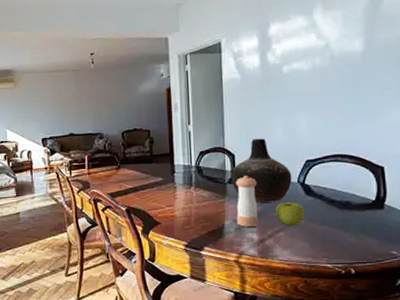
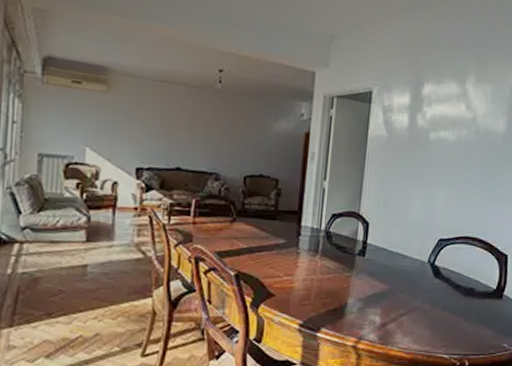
vase: present [231,138,292,203] -> none [361,207,424,282]
pepper shaker: present [236,176,259,227] -> none [360,249,388,308]
apple: present [276,202,306,226] -> none [402,283,431,310]

